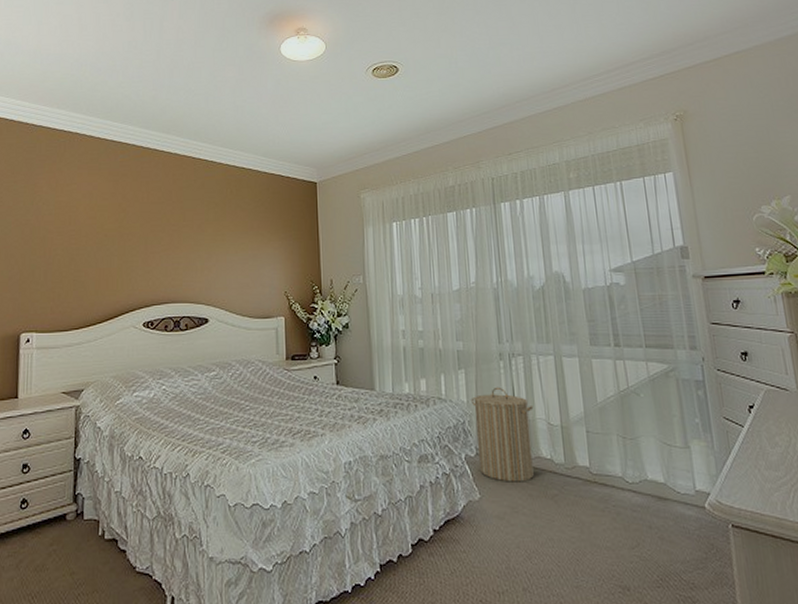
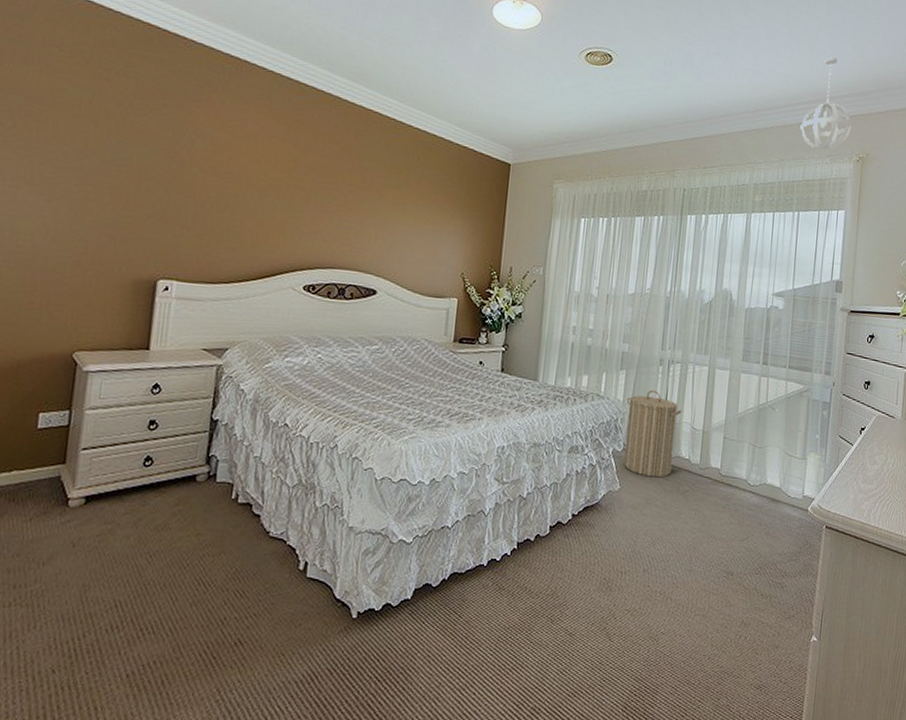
pendant light: none [603,24,661,116] -> present [800,57,852,150]

